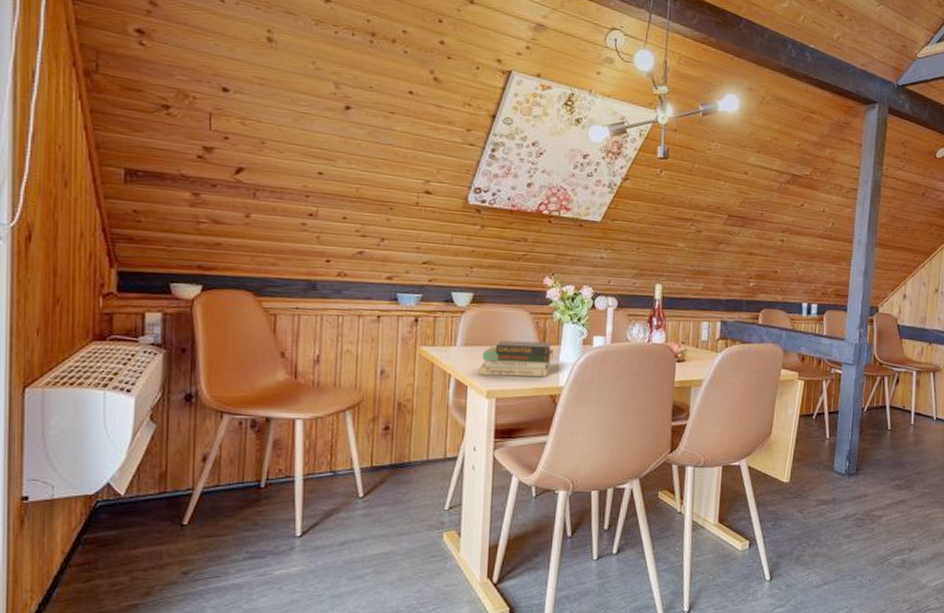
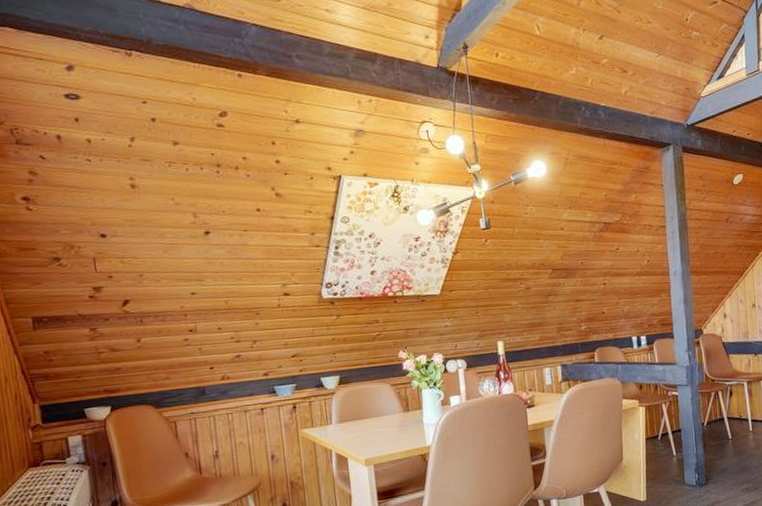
books: present [479,340,554,377] -> none [355,409,418,446]

